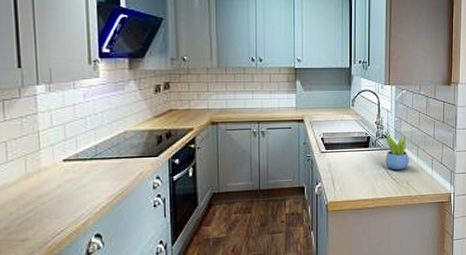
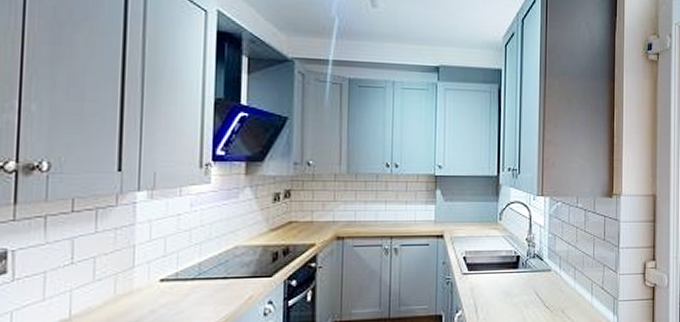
succulent plant: present [385,132,410,170] -> none [537,251,566,296]

